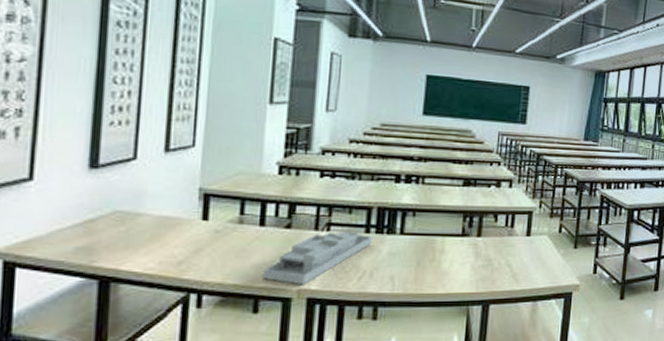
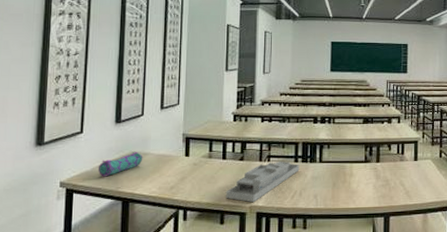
pencil case: none [58,210,135,246] -> present [98,151,143,177]

